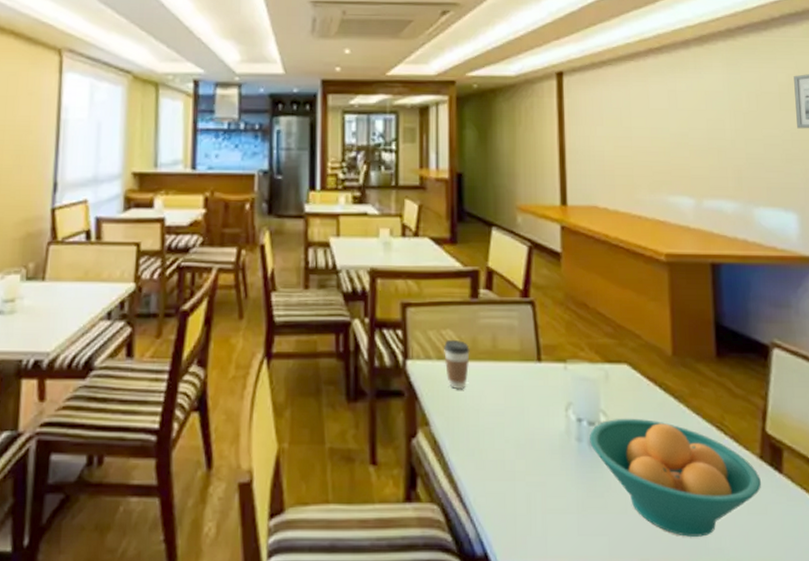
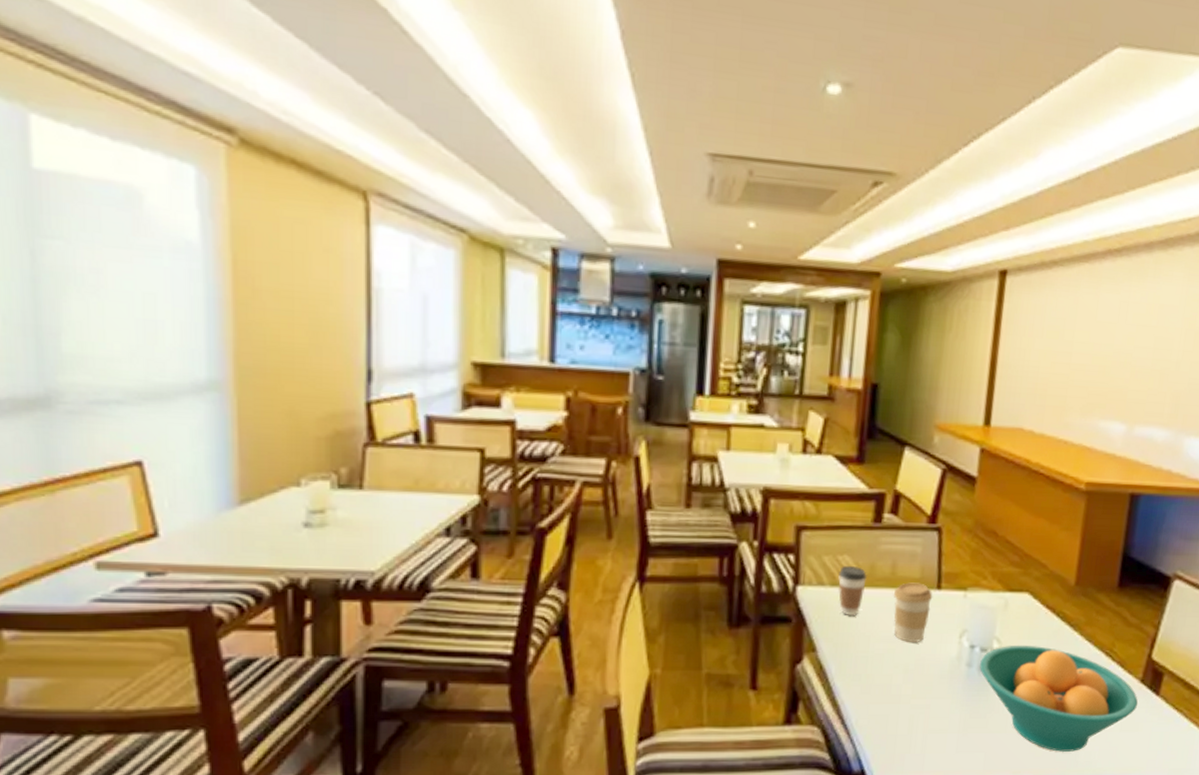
coffee cup: none [496,355,535,416] -> present [893,582,933,642]

